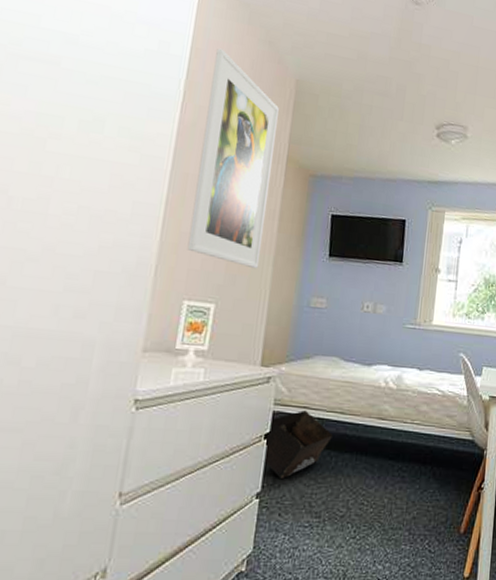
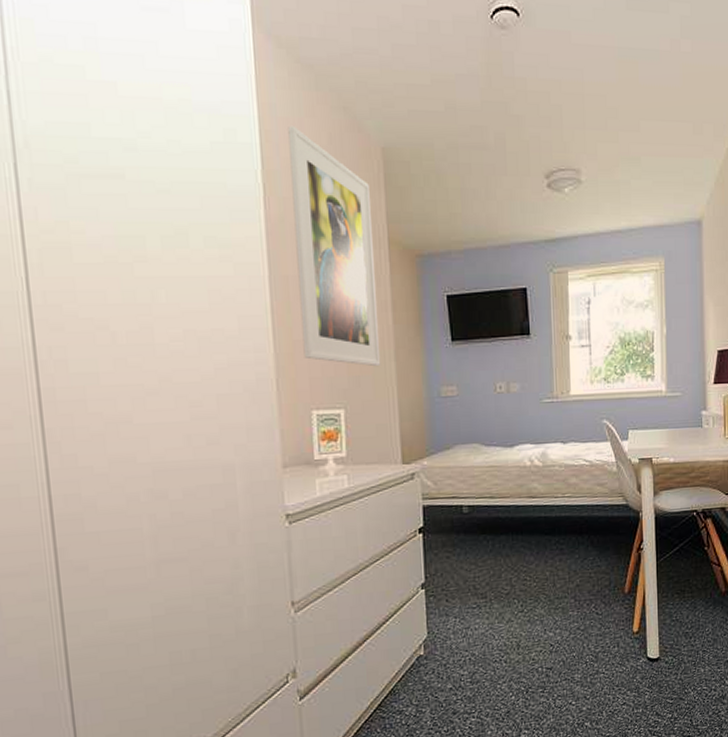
storage bin: present [262,411,334,480] -> none [420,501,487,569]

